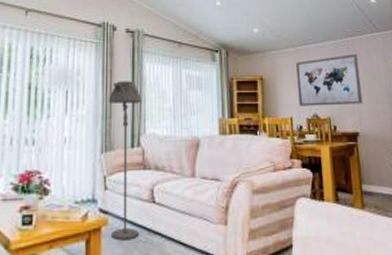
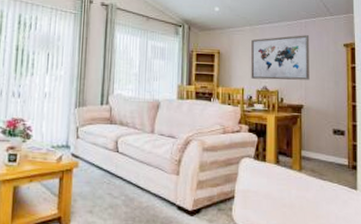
floor lamp: present [108,81,143,241] -> none [81,48,113,181]

